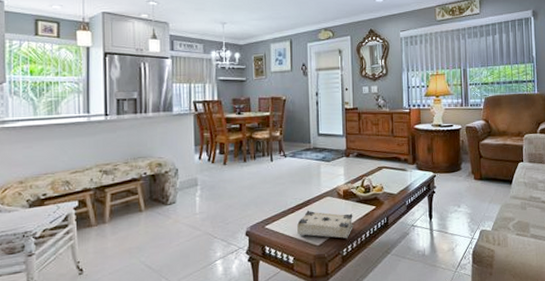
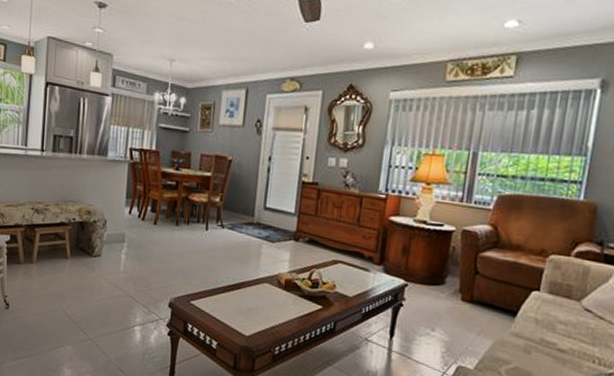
book: present [297,210,353,239] -> none [225,294,293,337]

